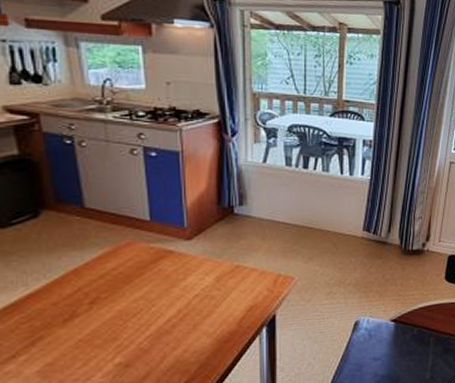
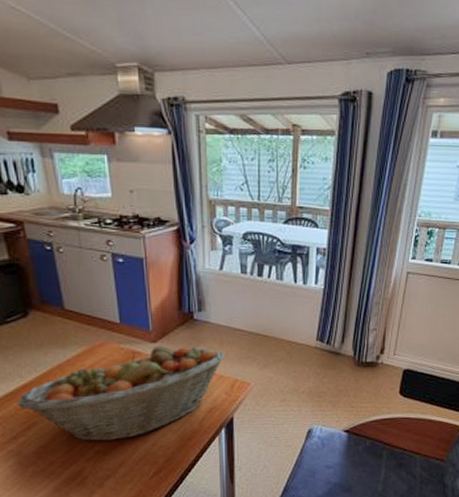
fruit basket: none [19,242,267,354] -> present [17,345,225,441]

